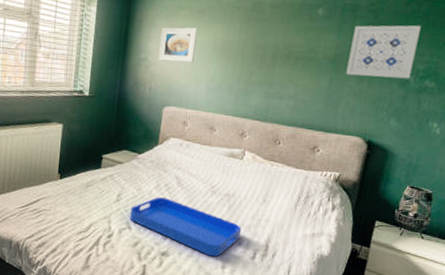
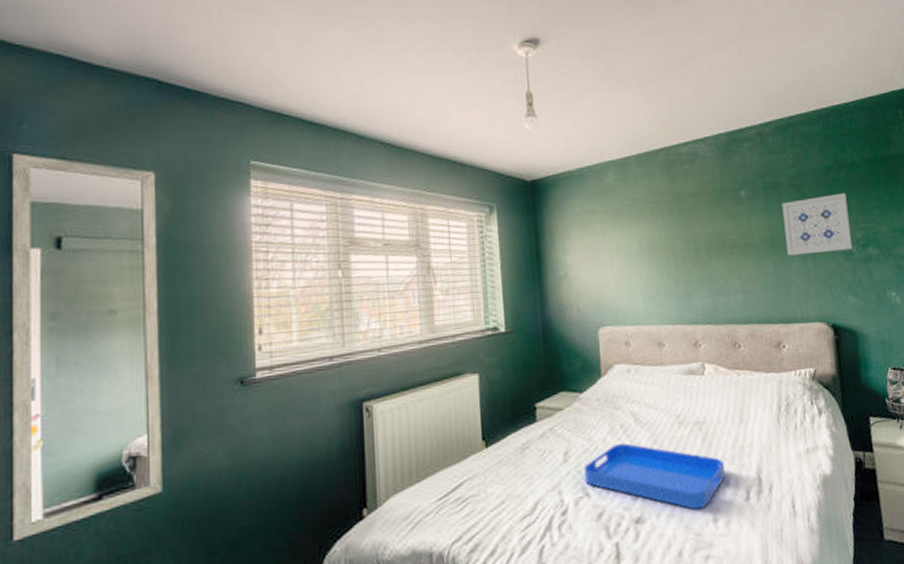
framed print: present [158,27,198,63] -> none [577,230,621,275]

